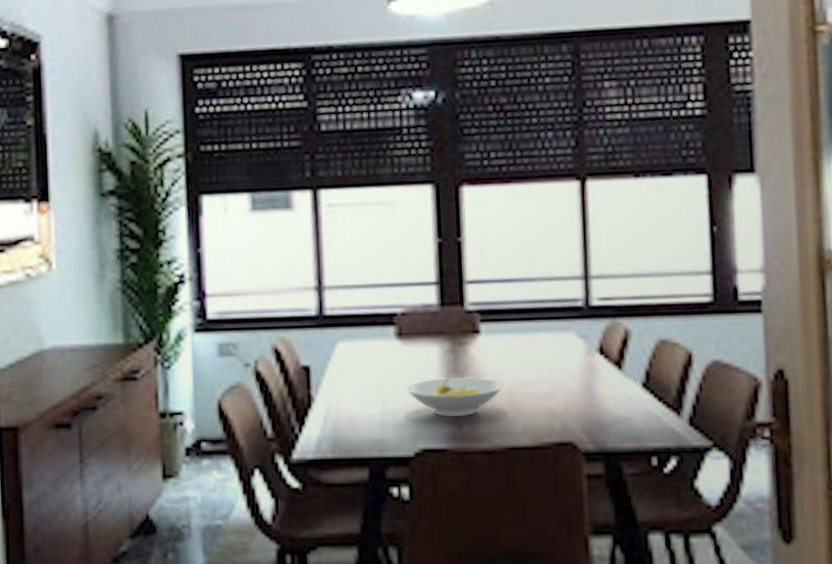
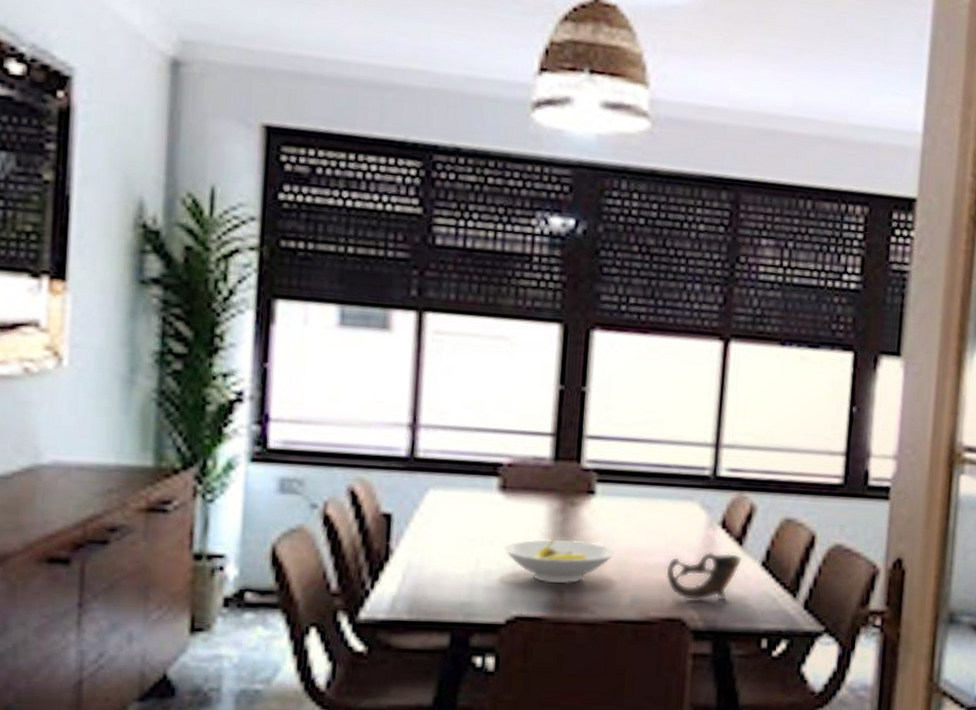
cup: none [551,376,624,425] -> present [665,551,743,601]

